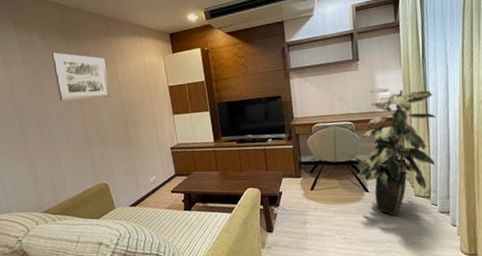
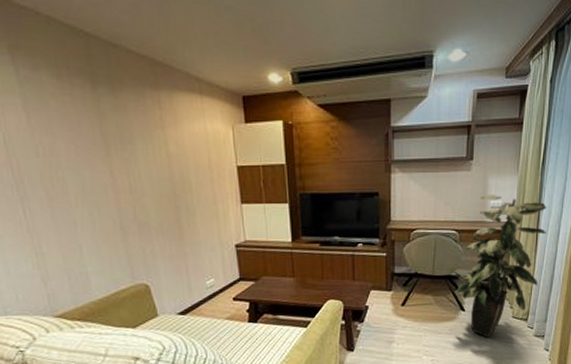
wall art: present [51,52,111,102] -> none [69,101,157,173]

